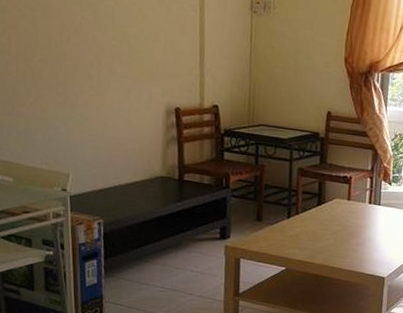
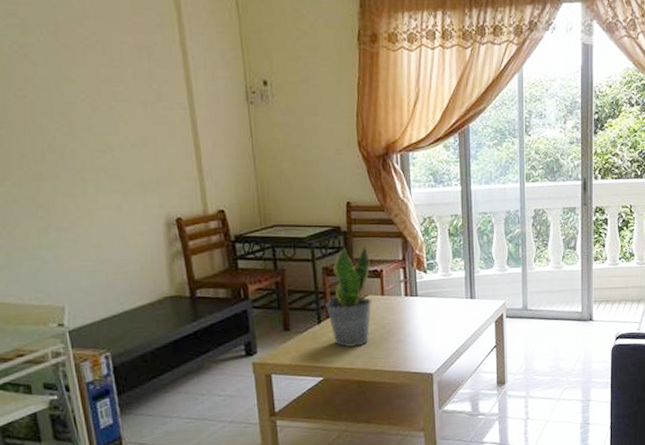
potted plant: none [296,152,341,244] -> present [326,245,371,347]

